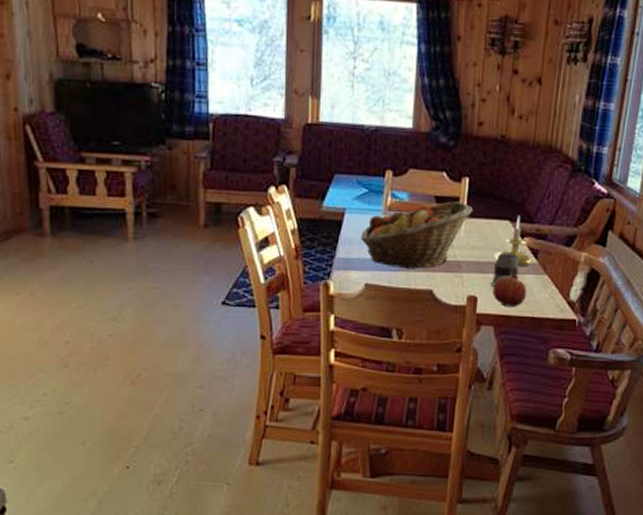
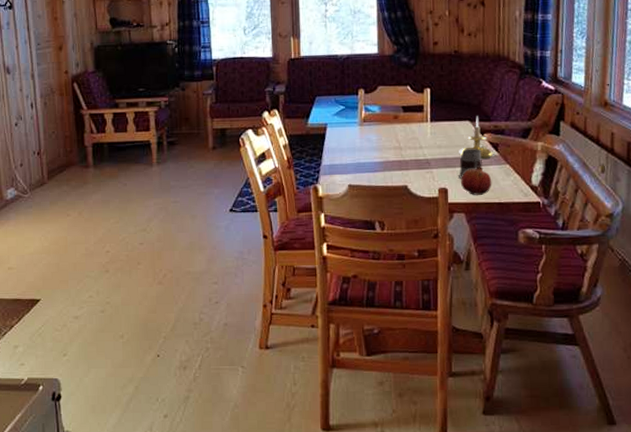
fruit basket: present [360,201,474,270] -> none [341,109,437,170]

